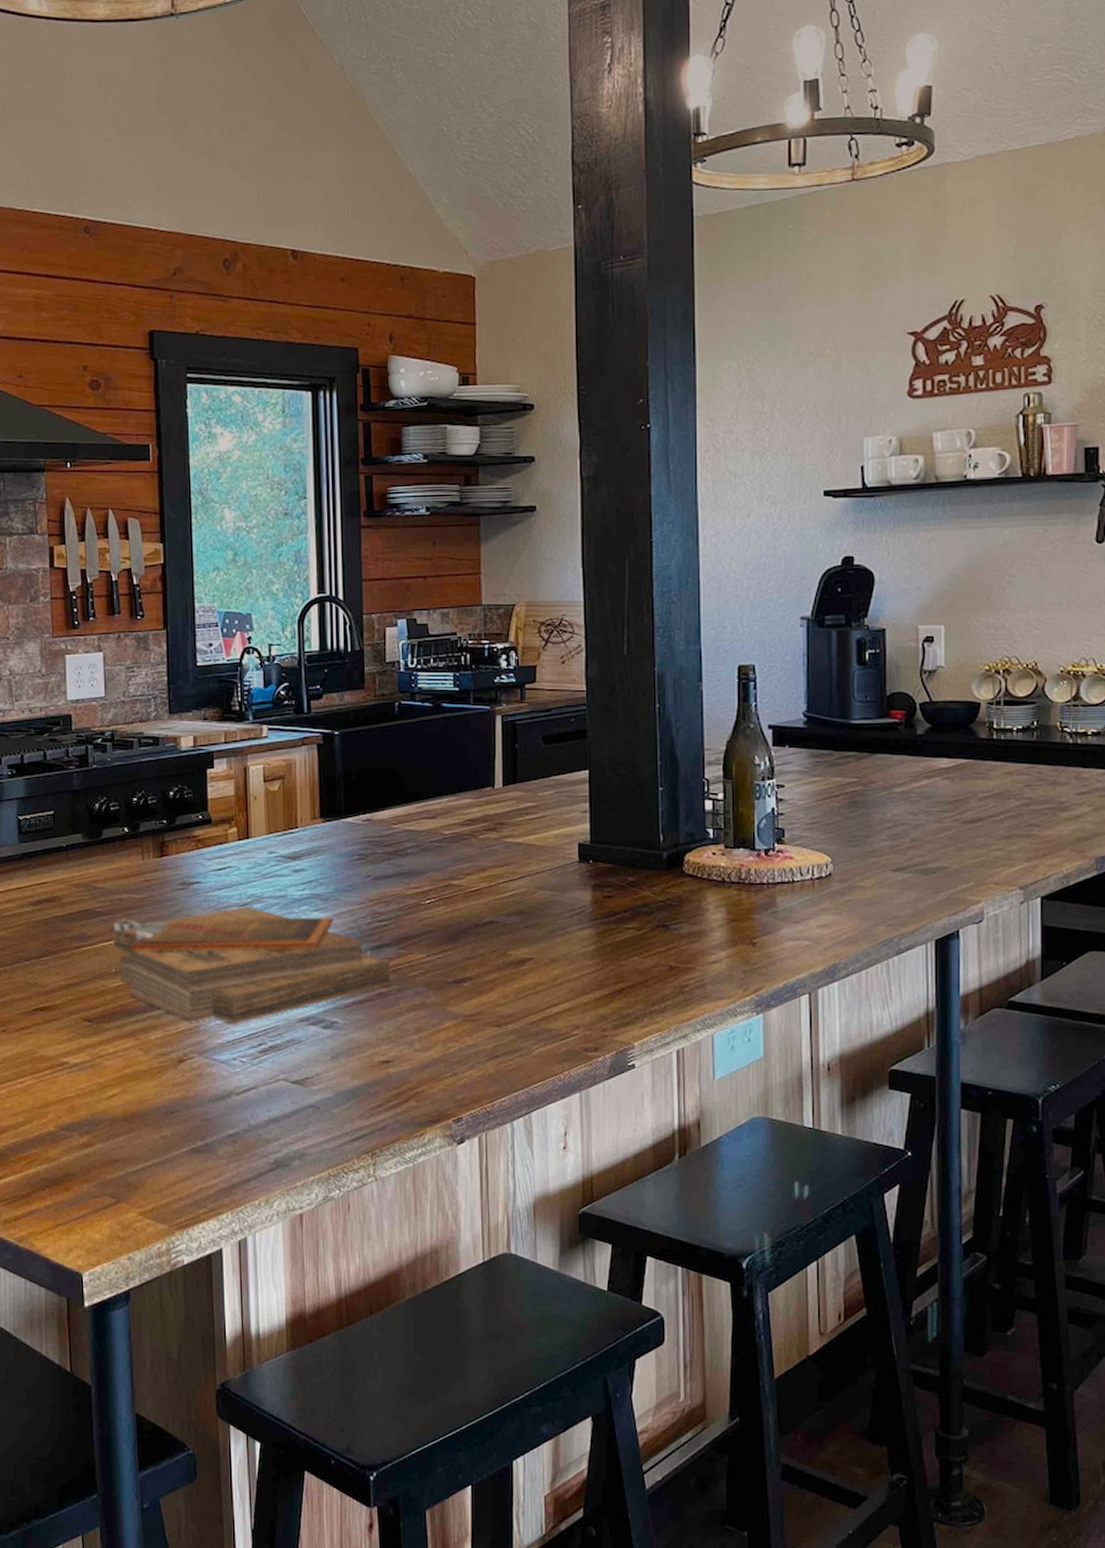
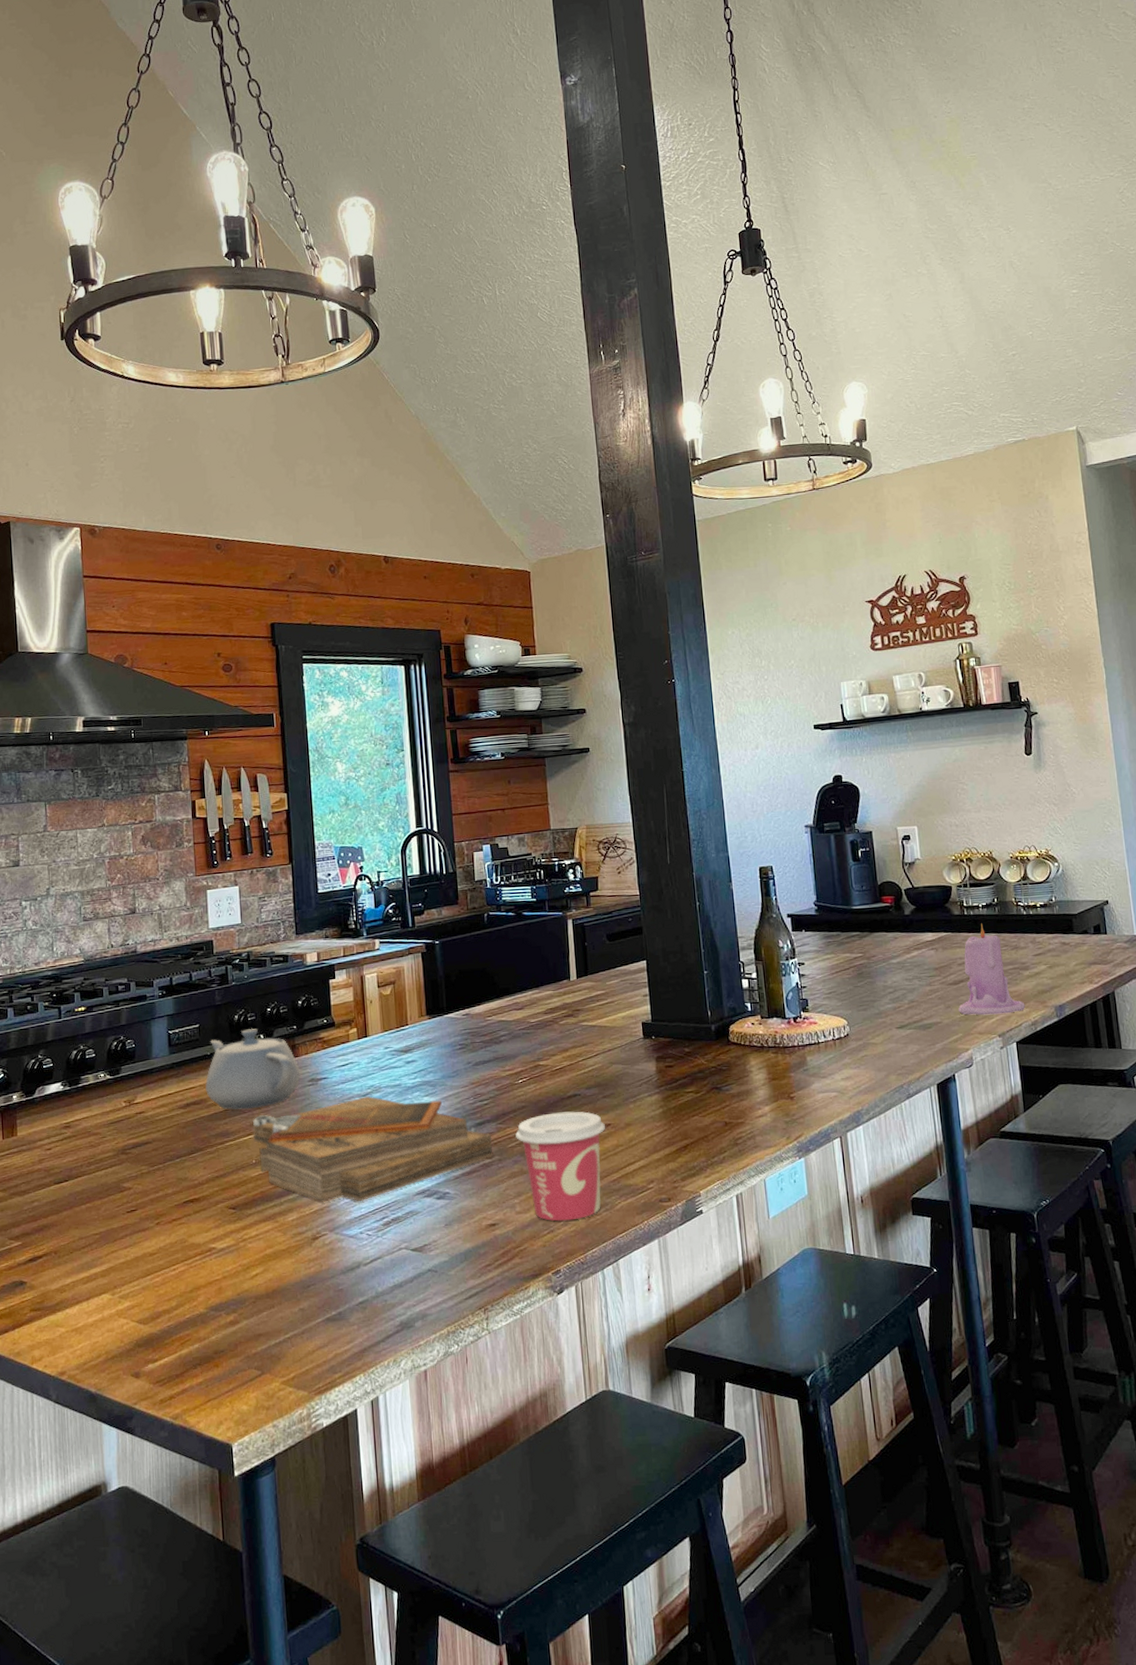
teapot: none [60,820,170,912] -> present [205,1028,301,1110]
cup: none [419,940,527,1064] -> present [515,1111,606,1221]
candle: none [971,751,1058,862] -> present [957,923,1025,1016]

